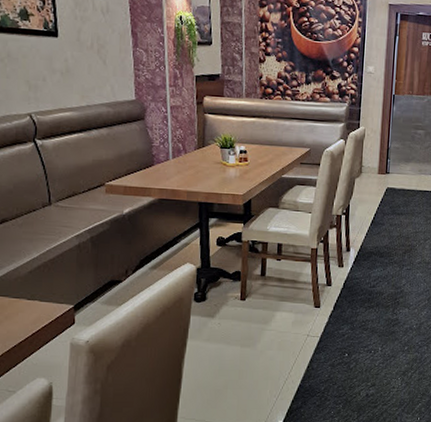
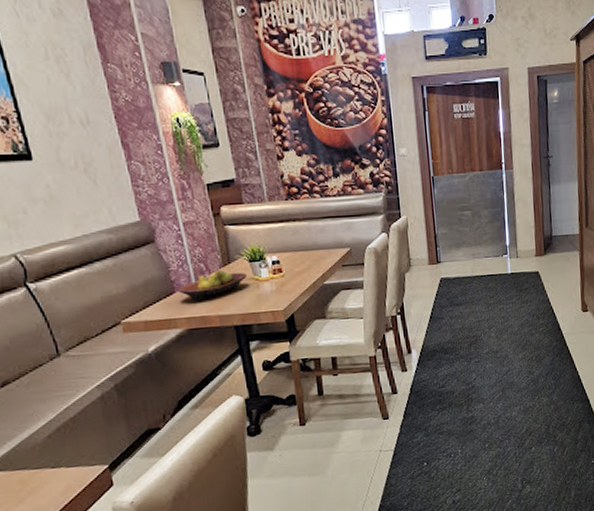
fruit bowl: none [155,152,217,176] -> present [176,270,248,301]

